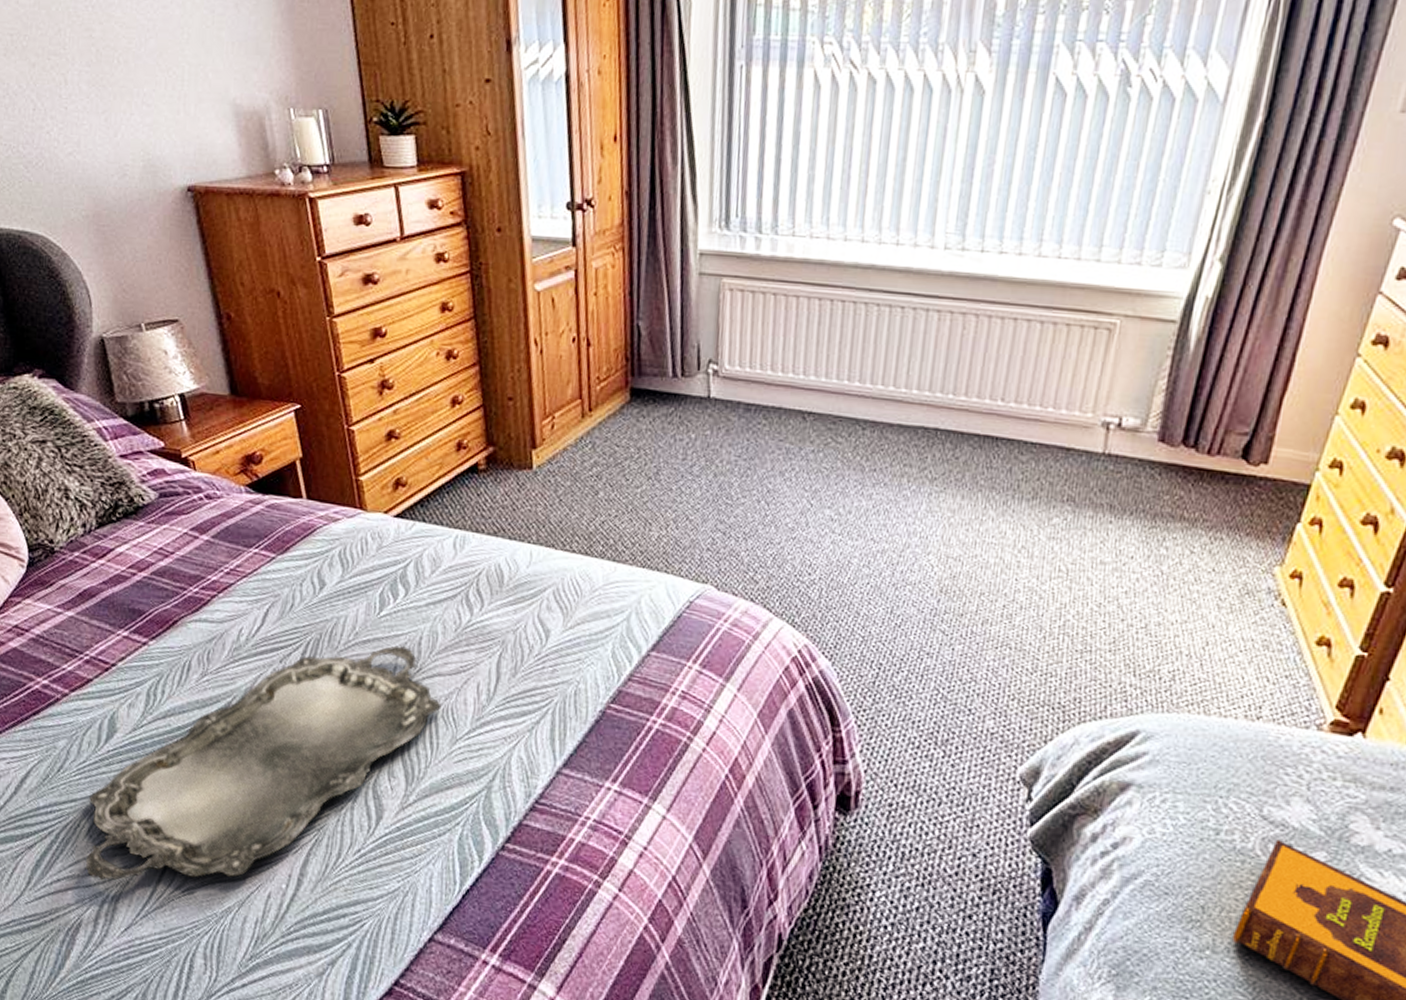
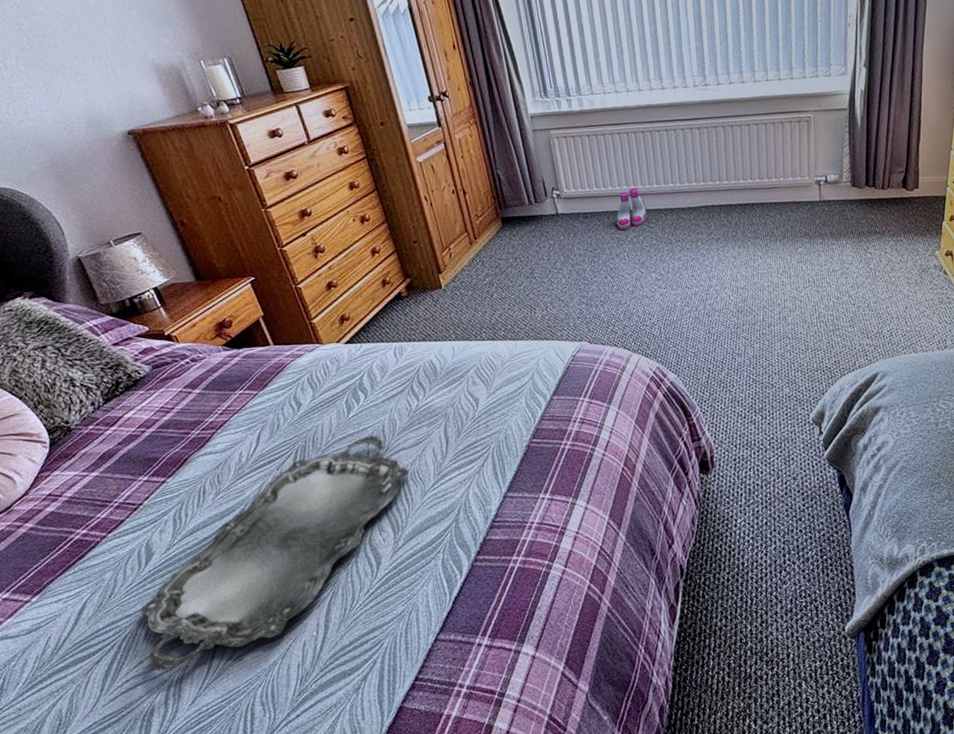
boots: none [788,381,838,439] -> present [615,188,648,230]

